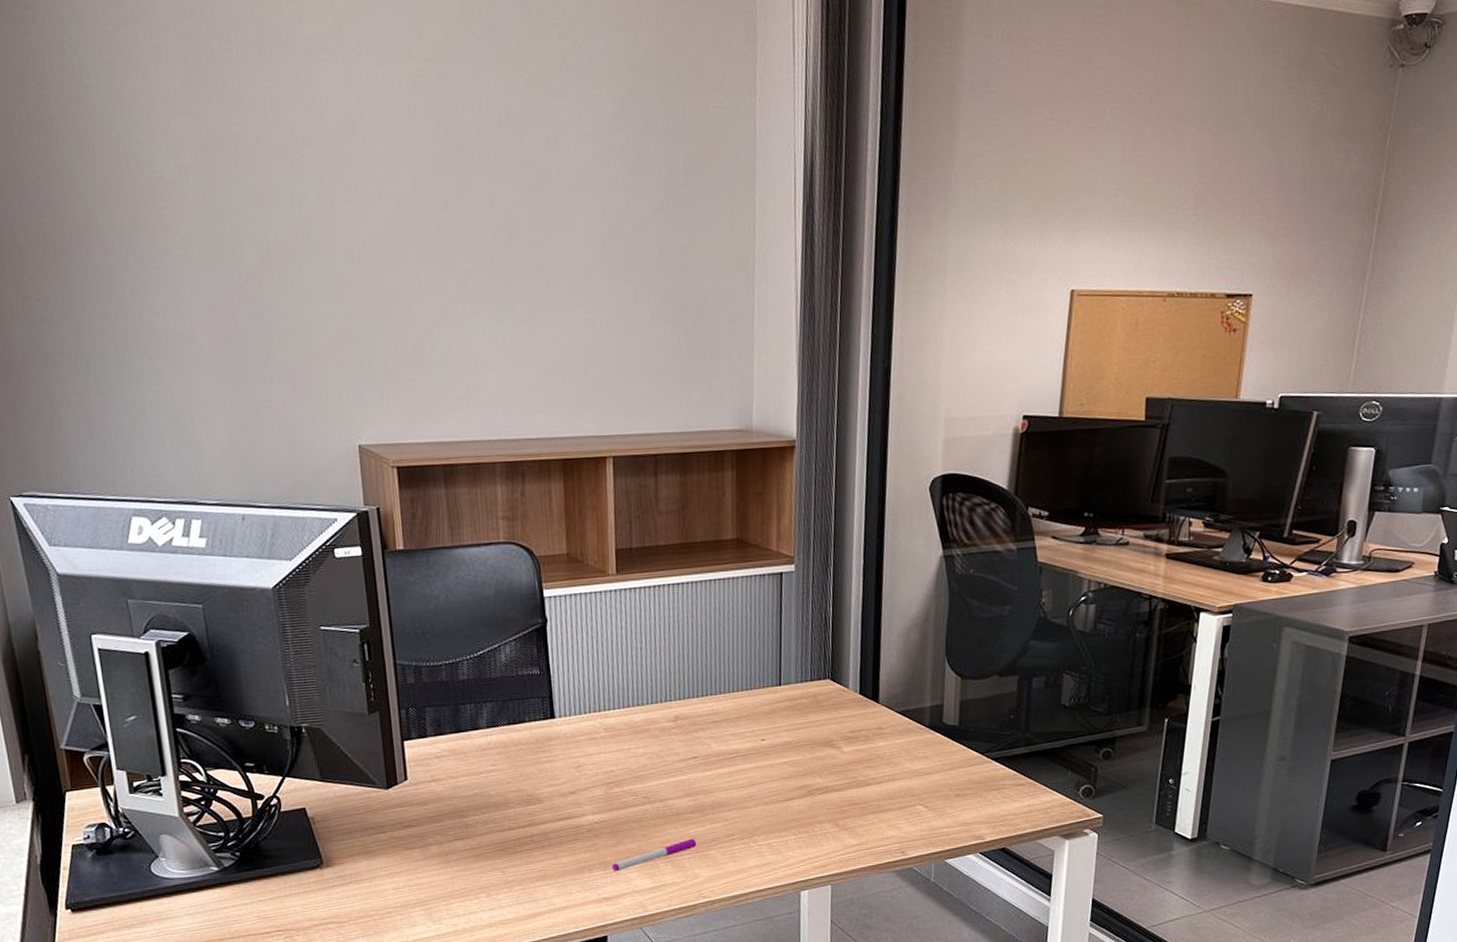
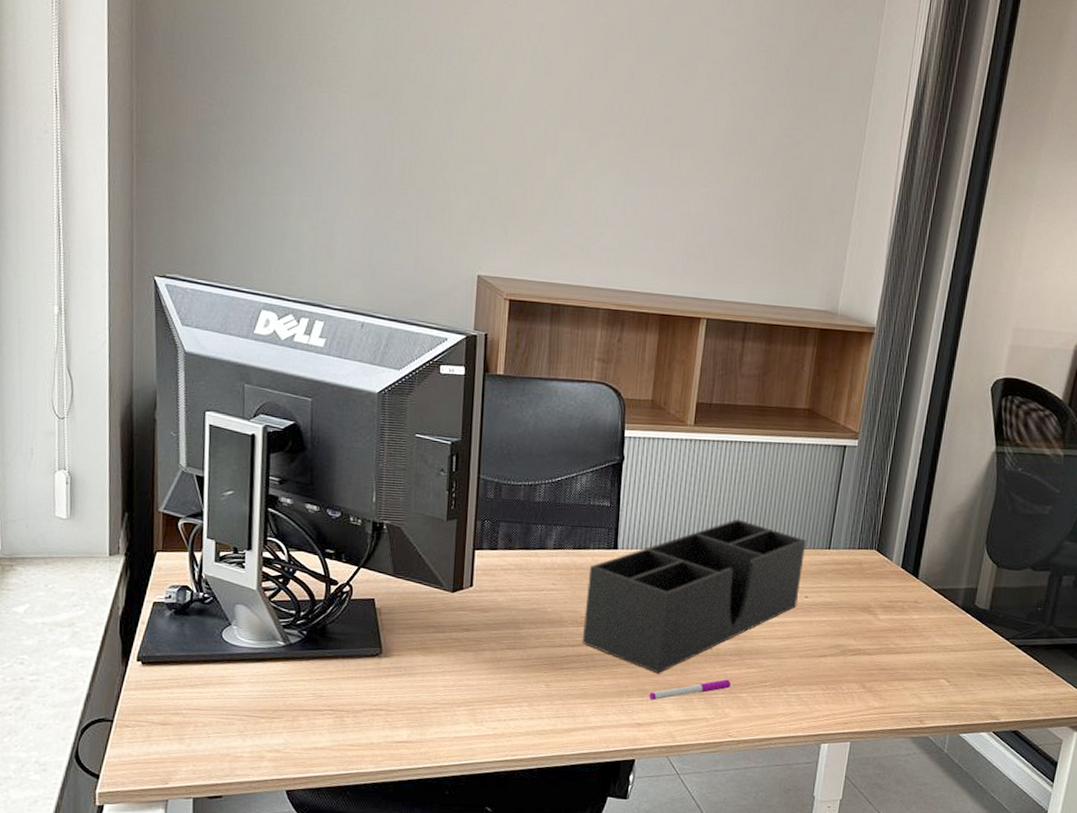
desk organizer: none [528,667,755,843] -> present [583,519,807,674]

